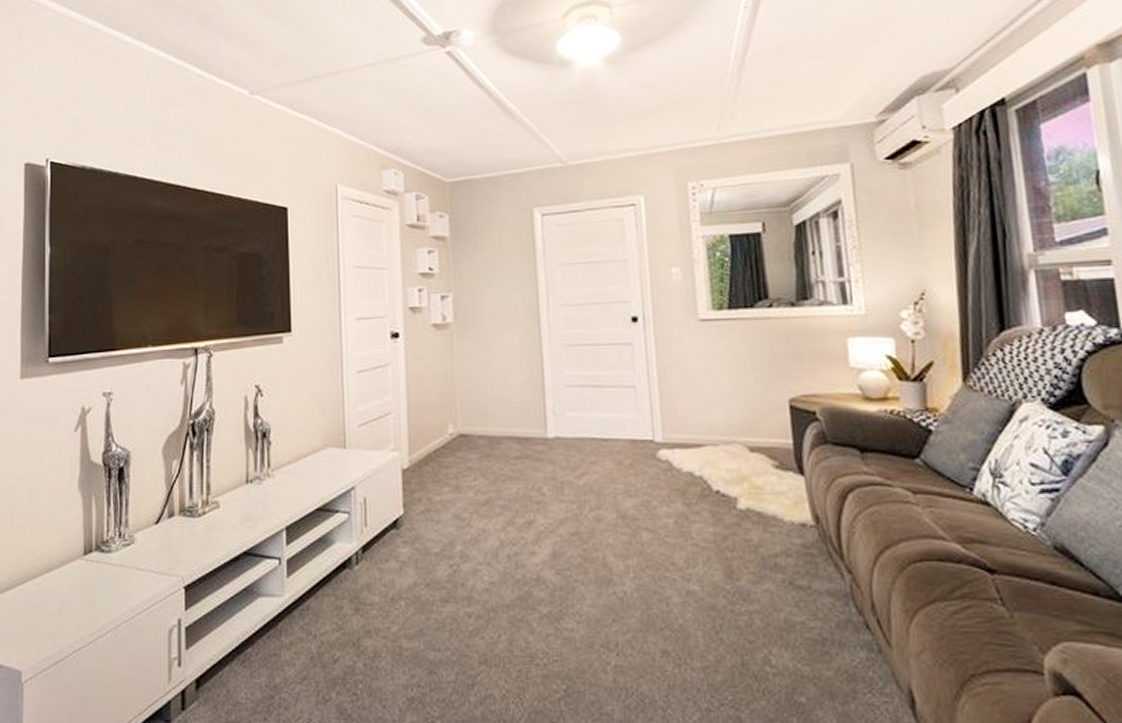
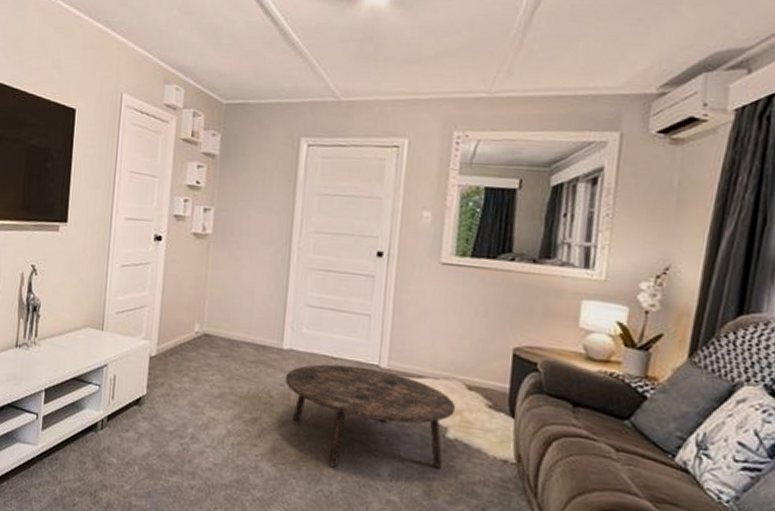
coffee table: none [554,444,741,564] -> present [284,364,455,469]

